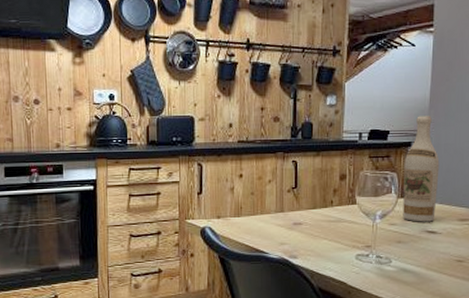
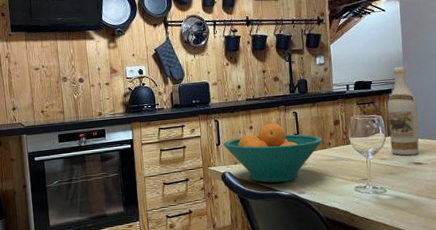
fruit bowl: none [206,172,324,244] -> present [223,122,322,183]

